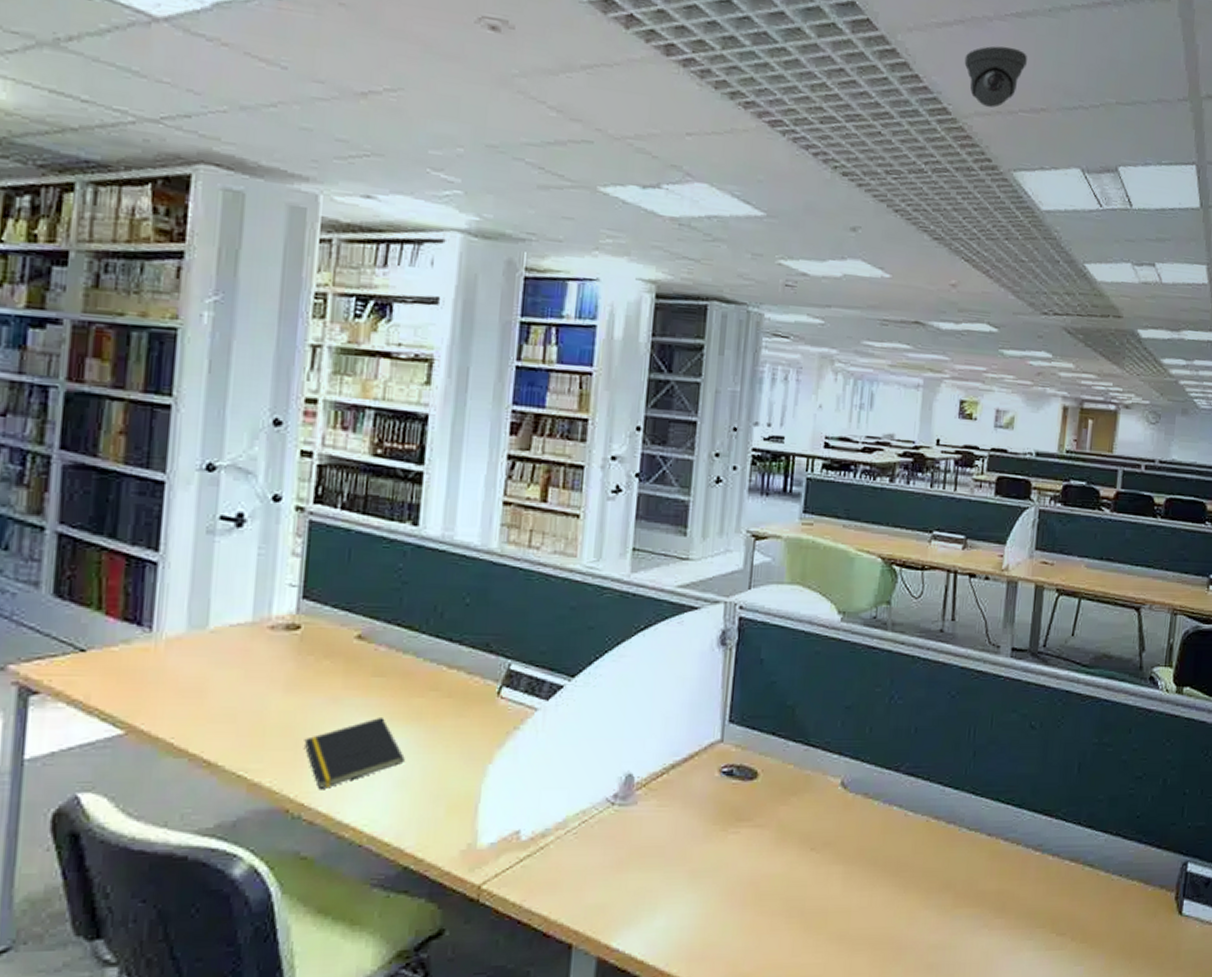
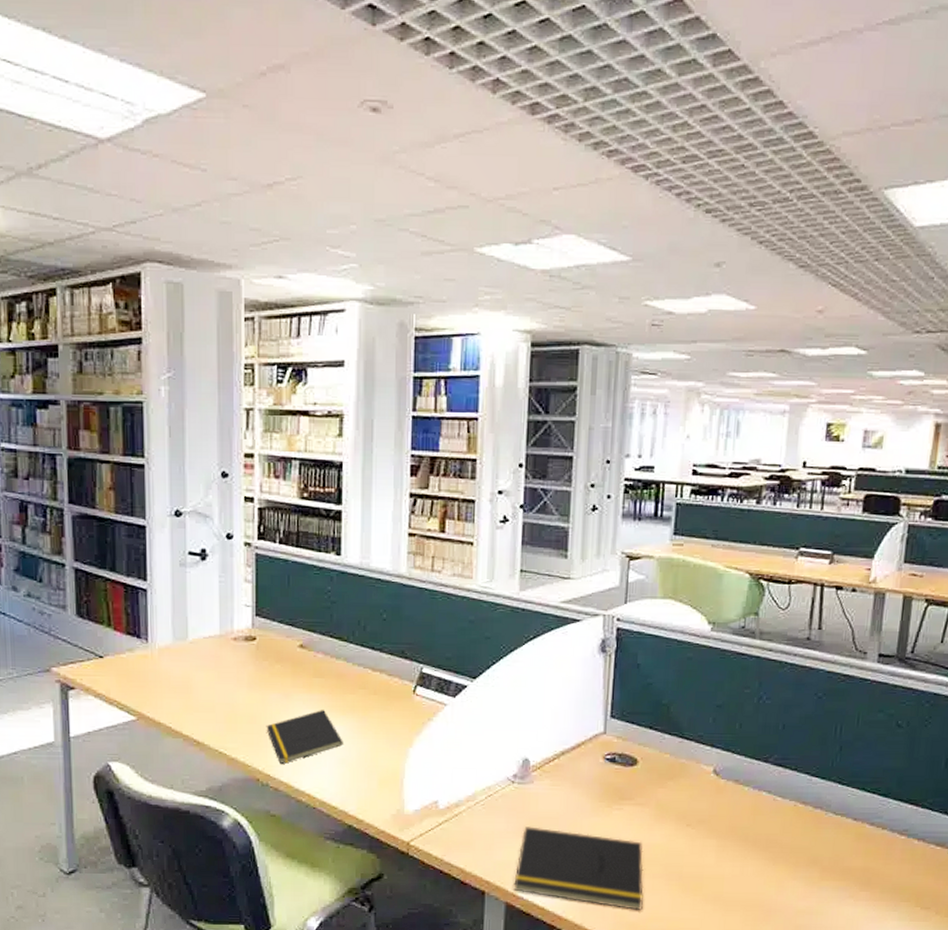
notepad: none [607,859,762,957] -> present [513,826,644,910]
security camera: present [964,46,1027,108] -> none [831,58,901,125]

